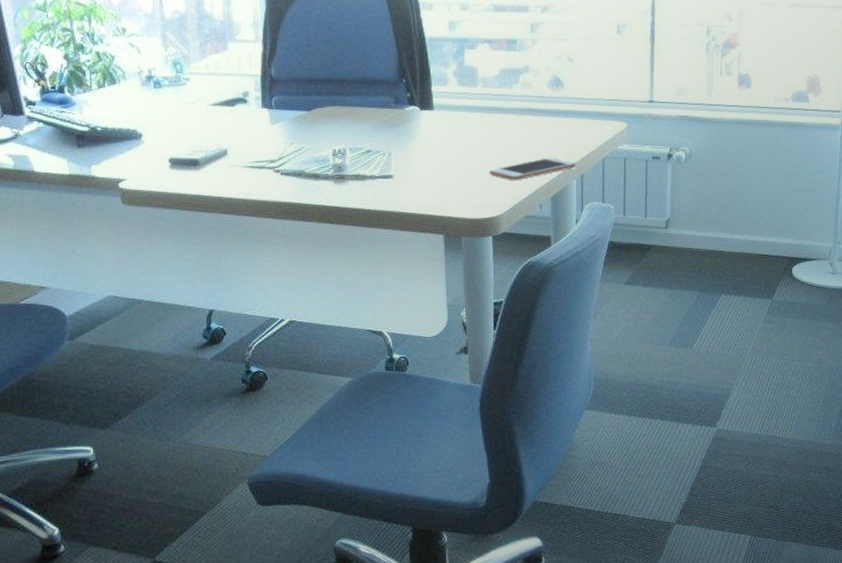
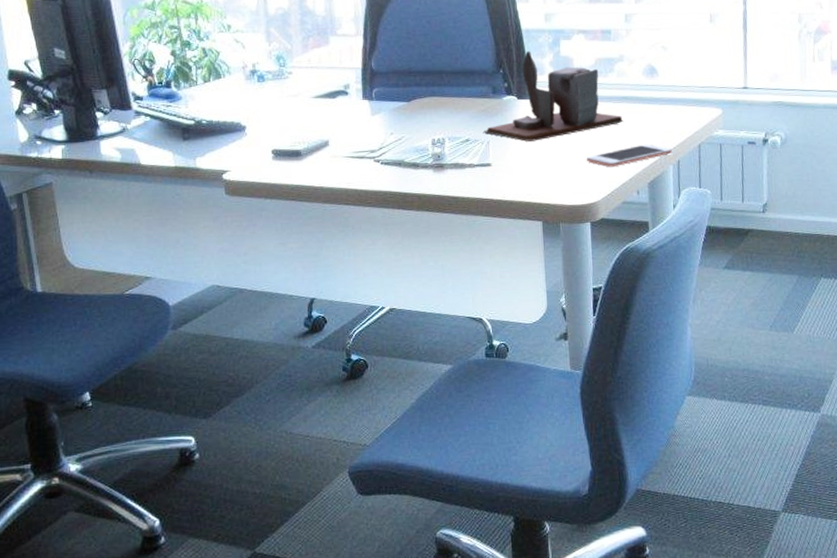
desk organizer: none [384,60,528,153] -> present [483,51,624,142]

